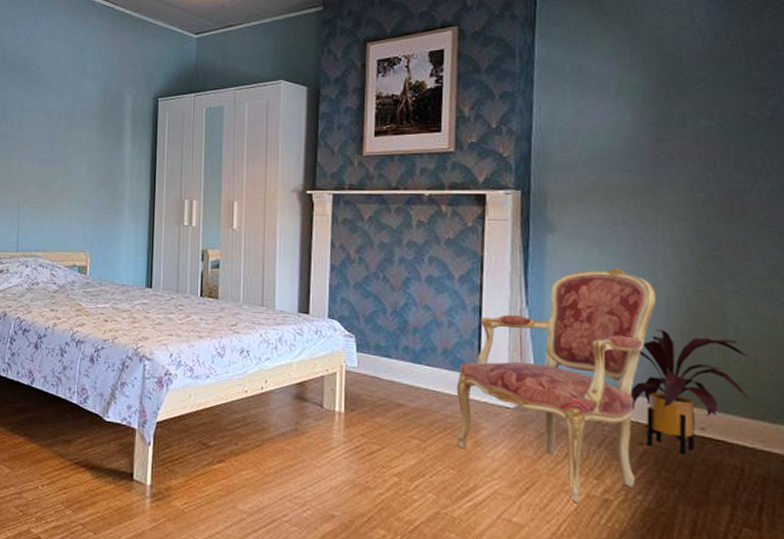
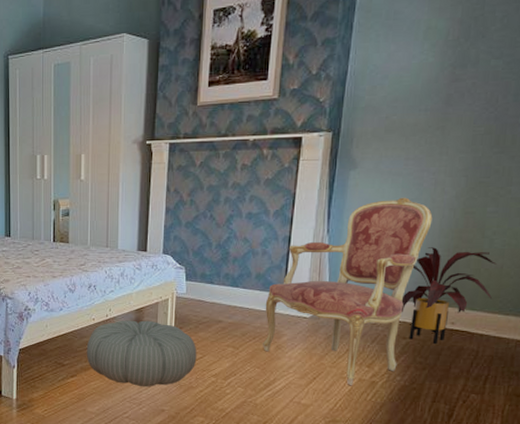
pouf: none [237,395,374,483] -> present [86,320,197,386]

